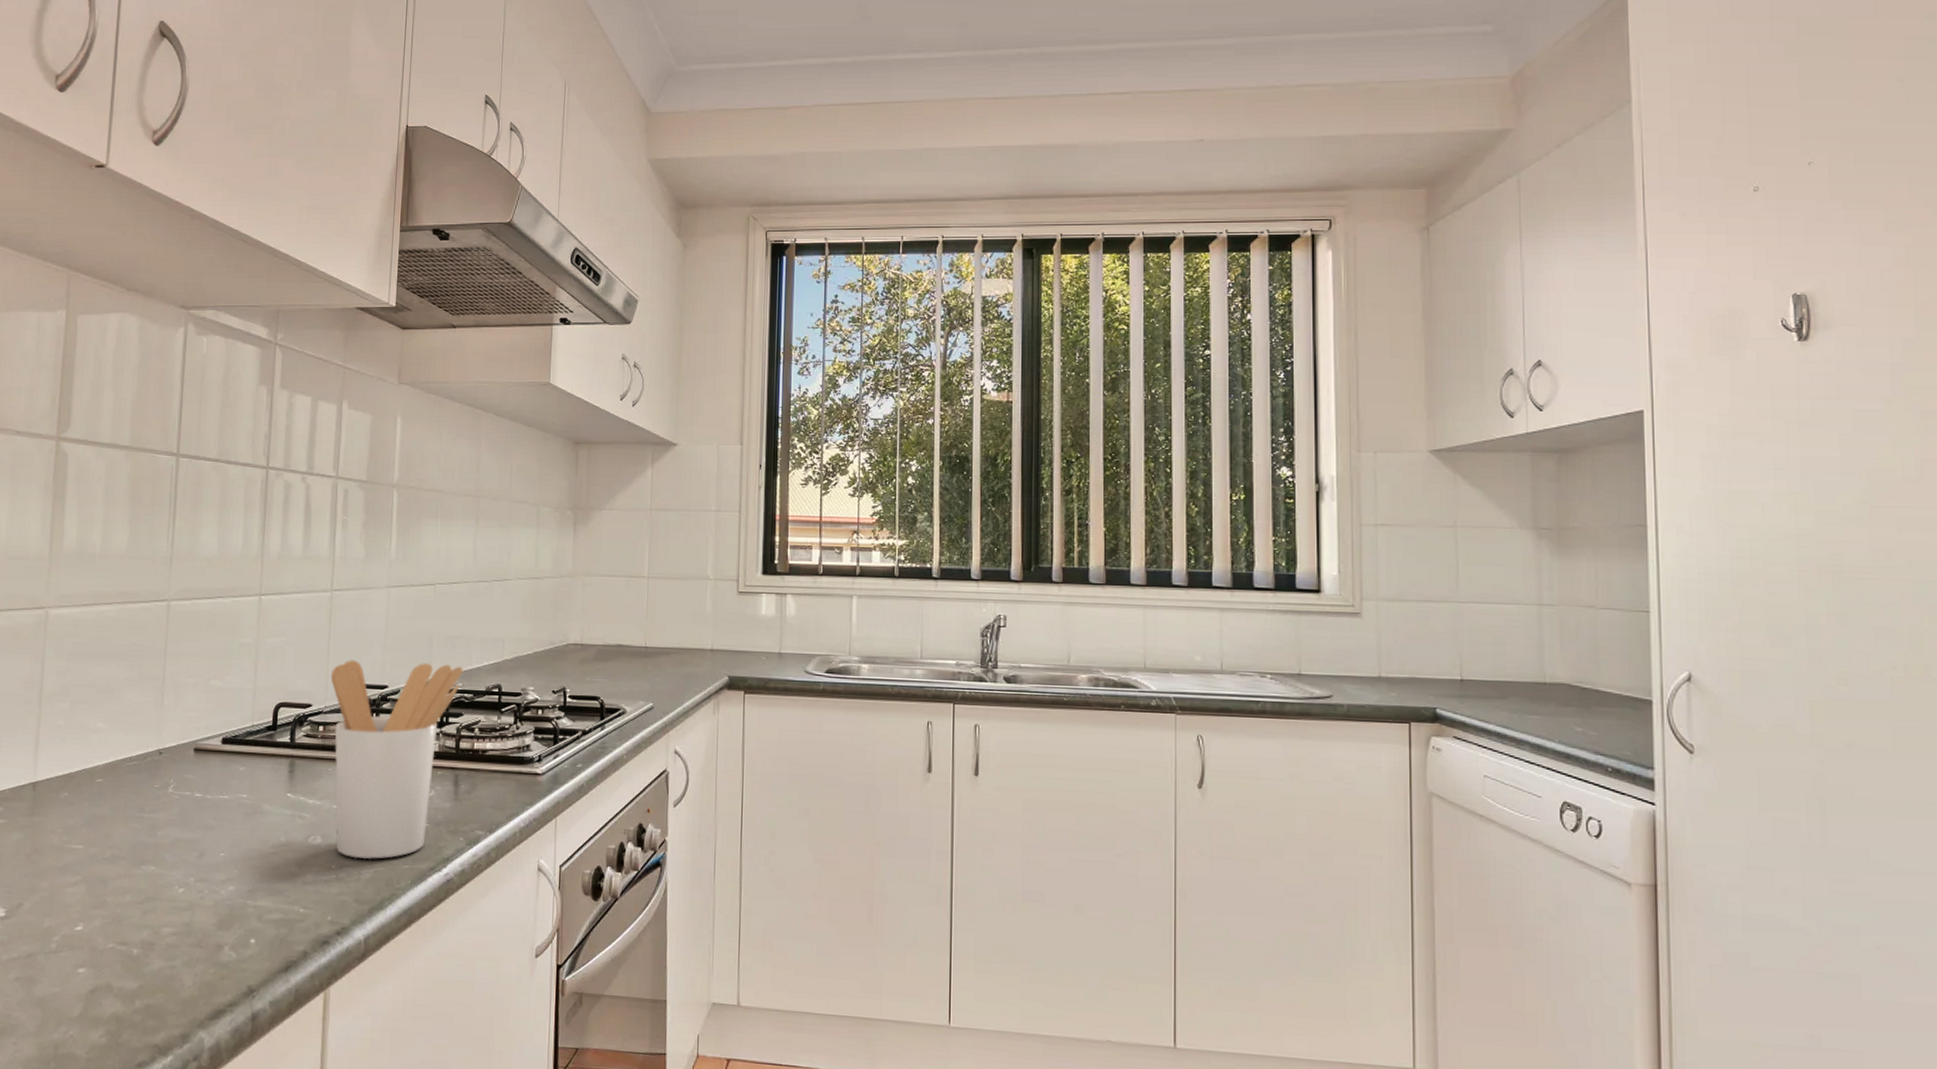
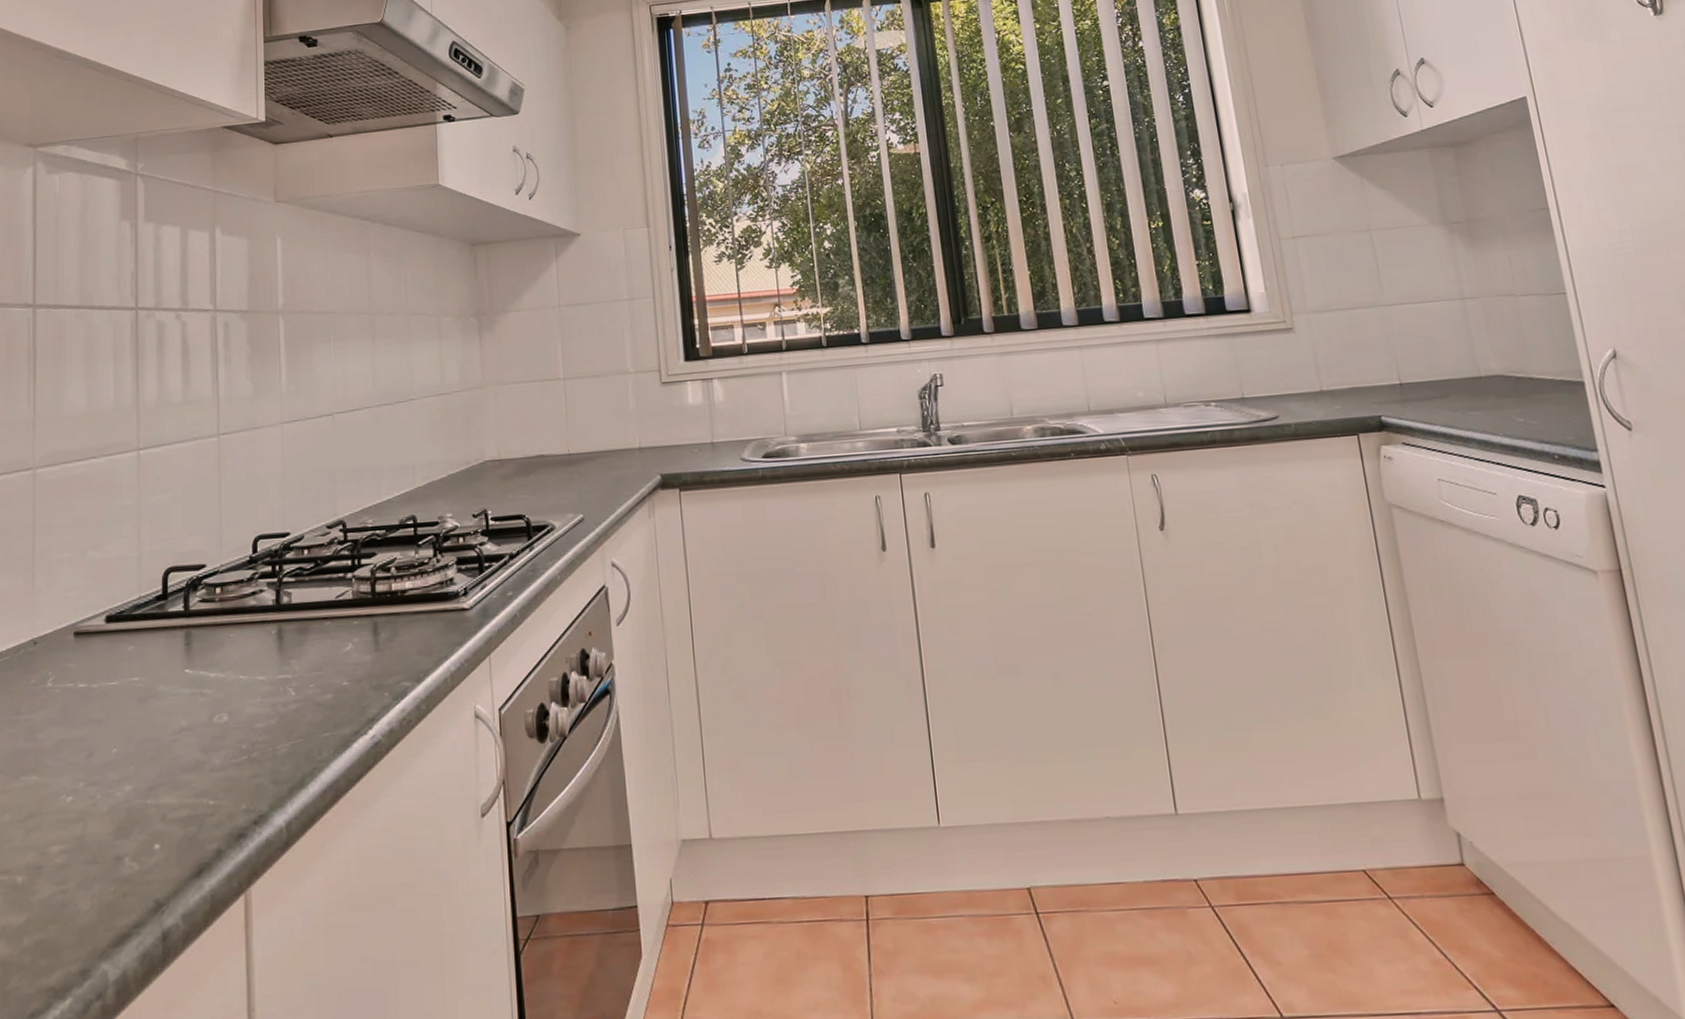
utensil holder: present [330,659,463,860] -> none [224,500,372,734]

